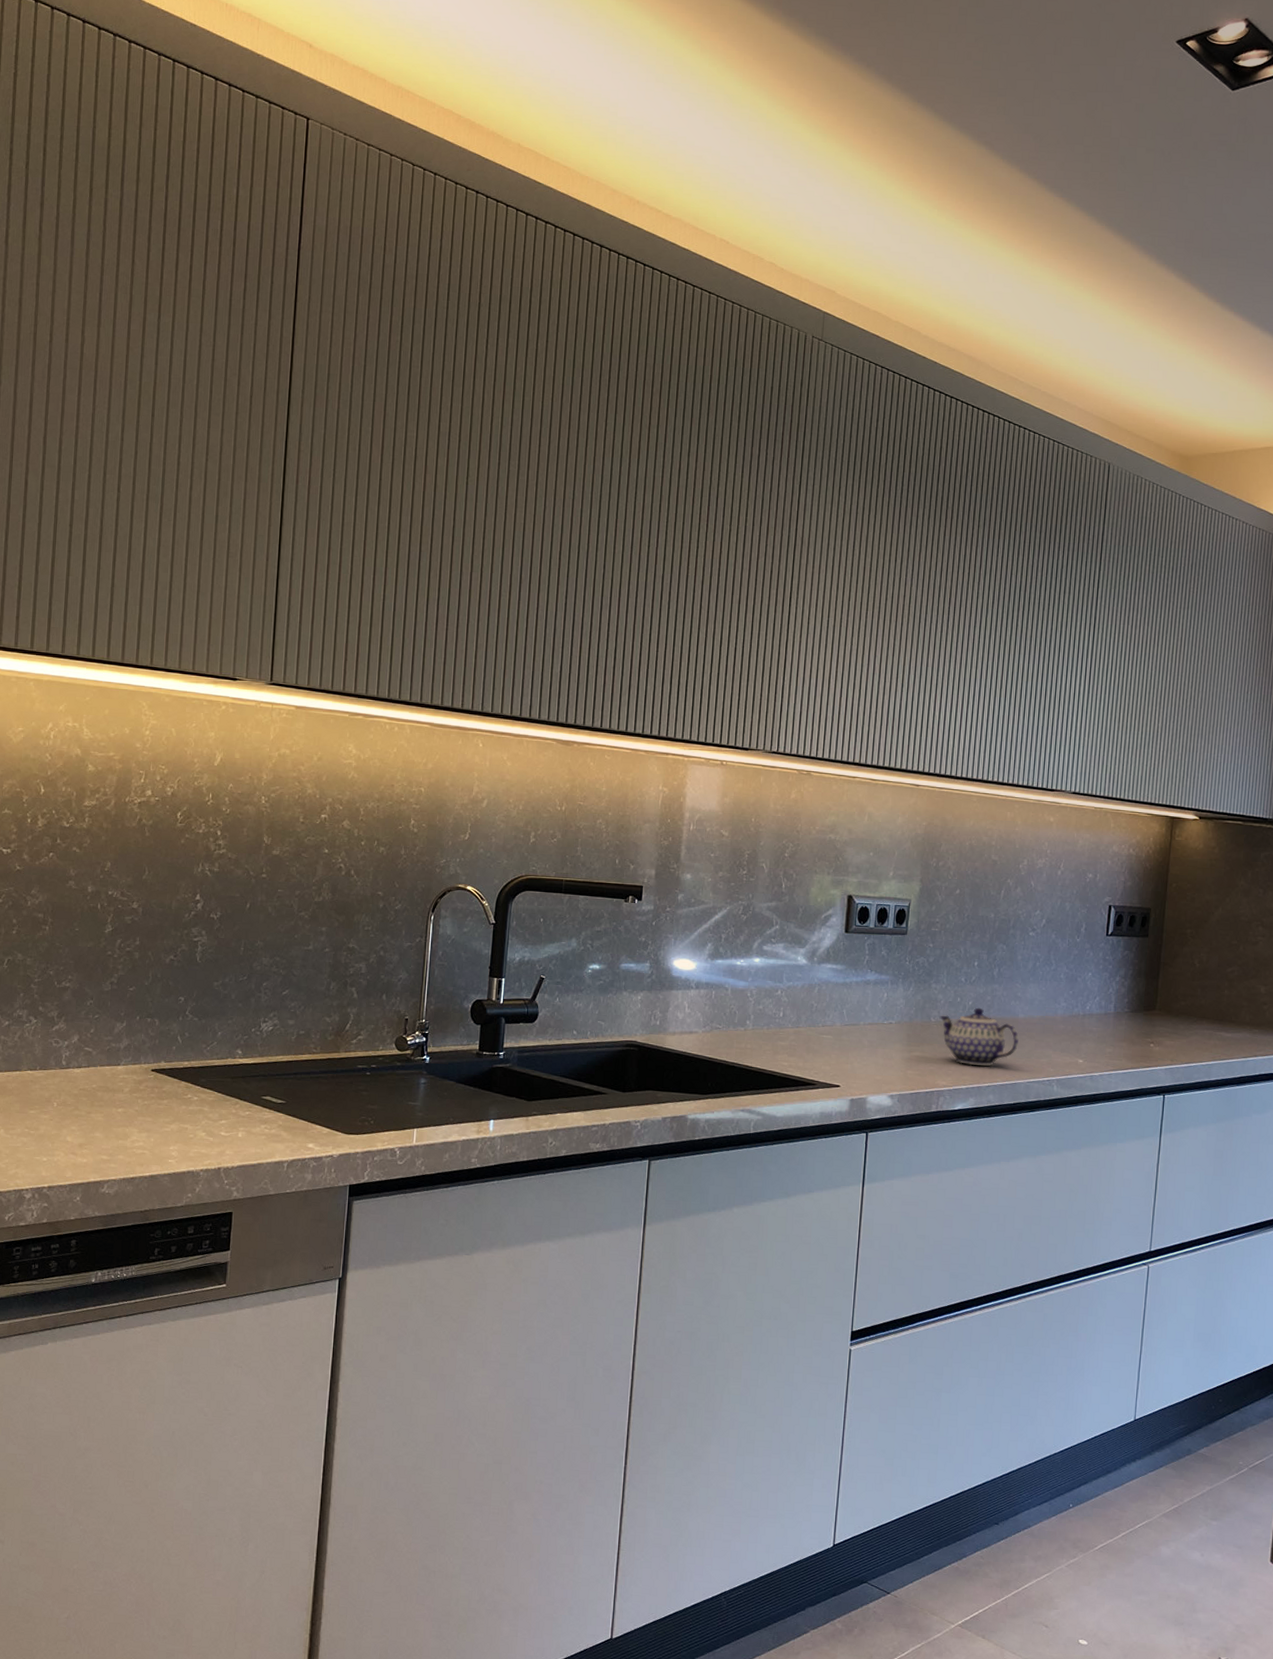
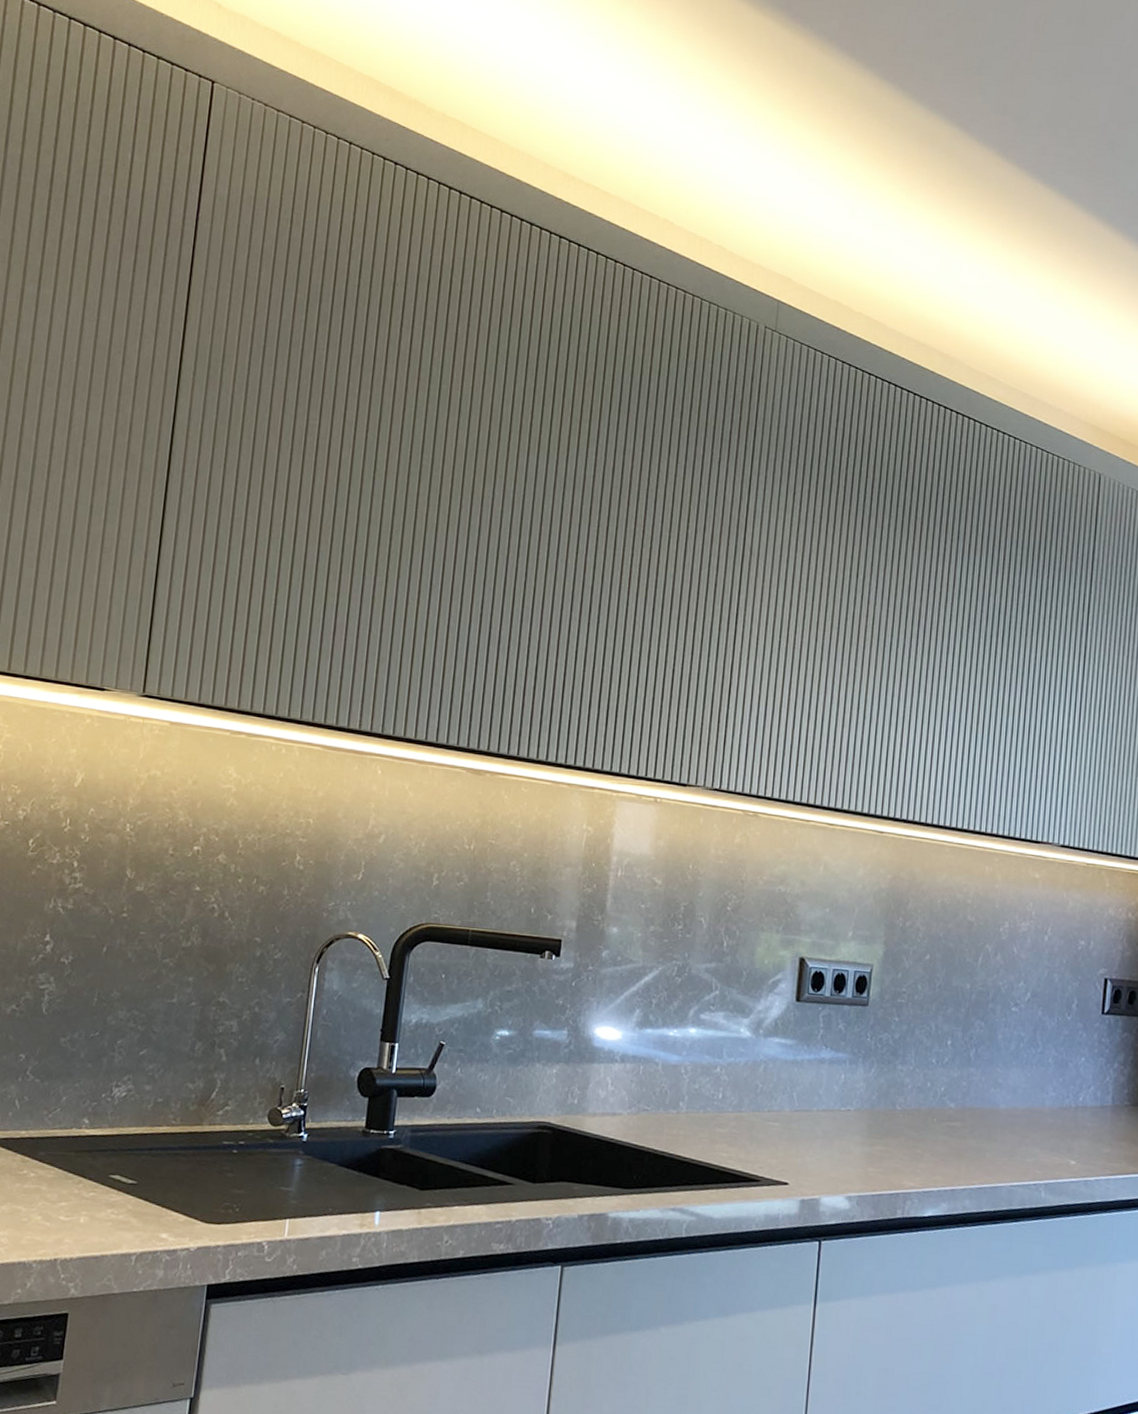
teapot: present [939,1007,1019,1067] -> none [906,1094,1000,1166]

